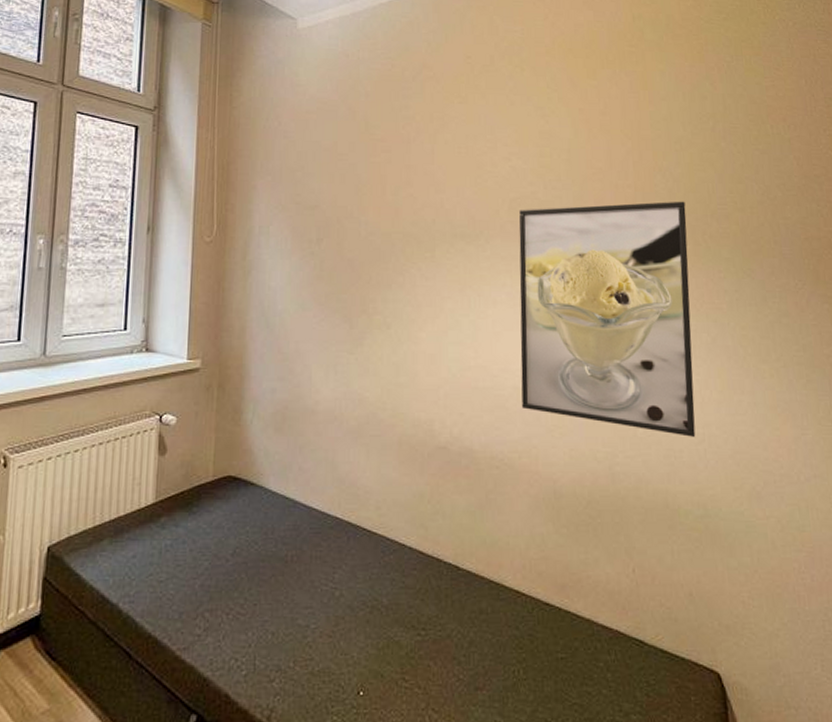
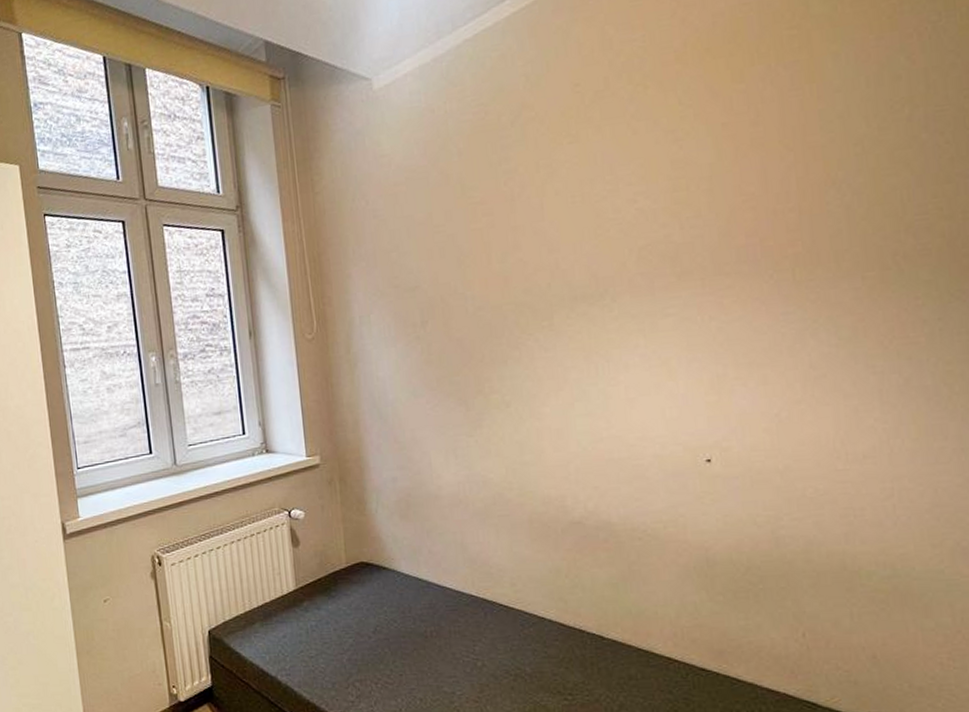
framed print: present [519,201,696,437] -> none [651,217,882,493]

